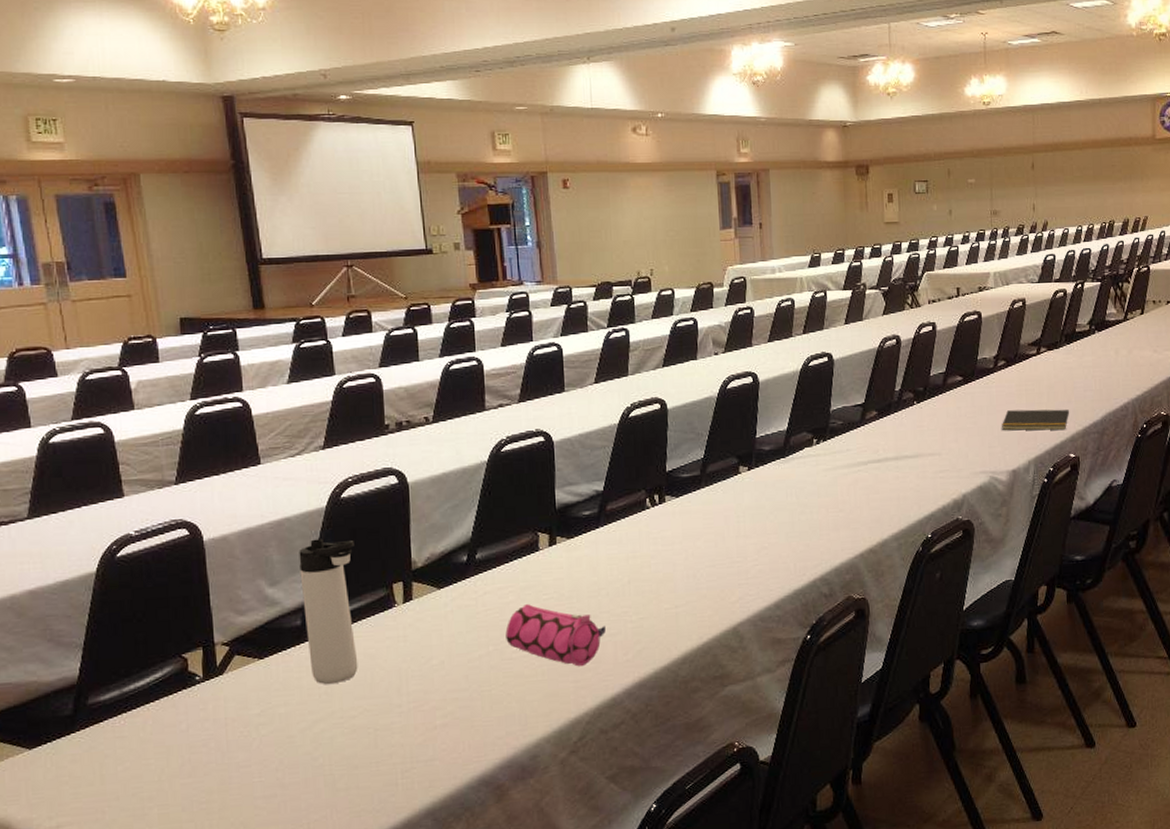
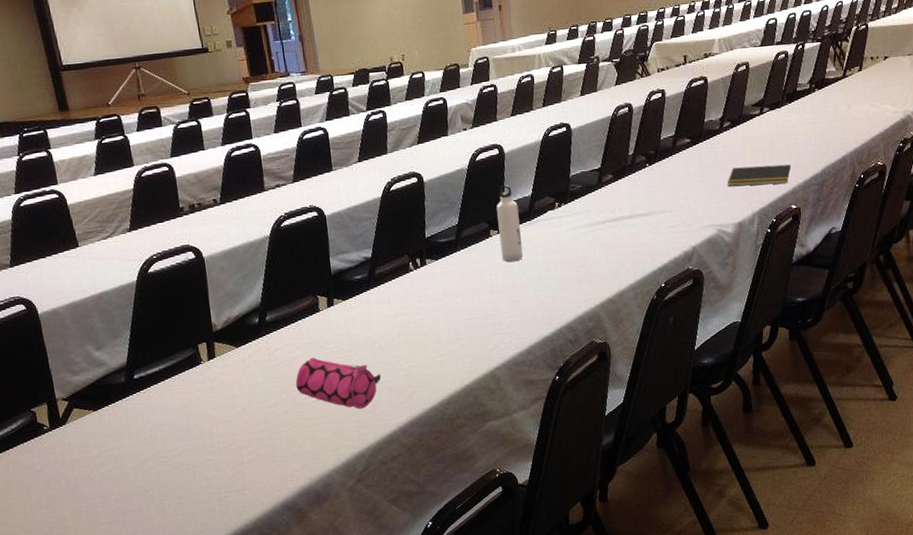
thermos bottle: present [299,538,358,684] -> none [117,308,176,430]
water bottle: none [748,417,776,502] -> present [496,185,524,262]

